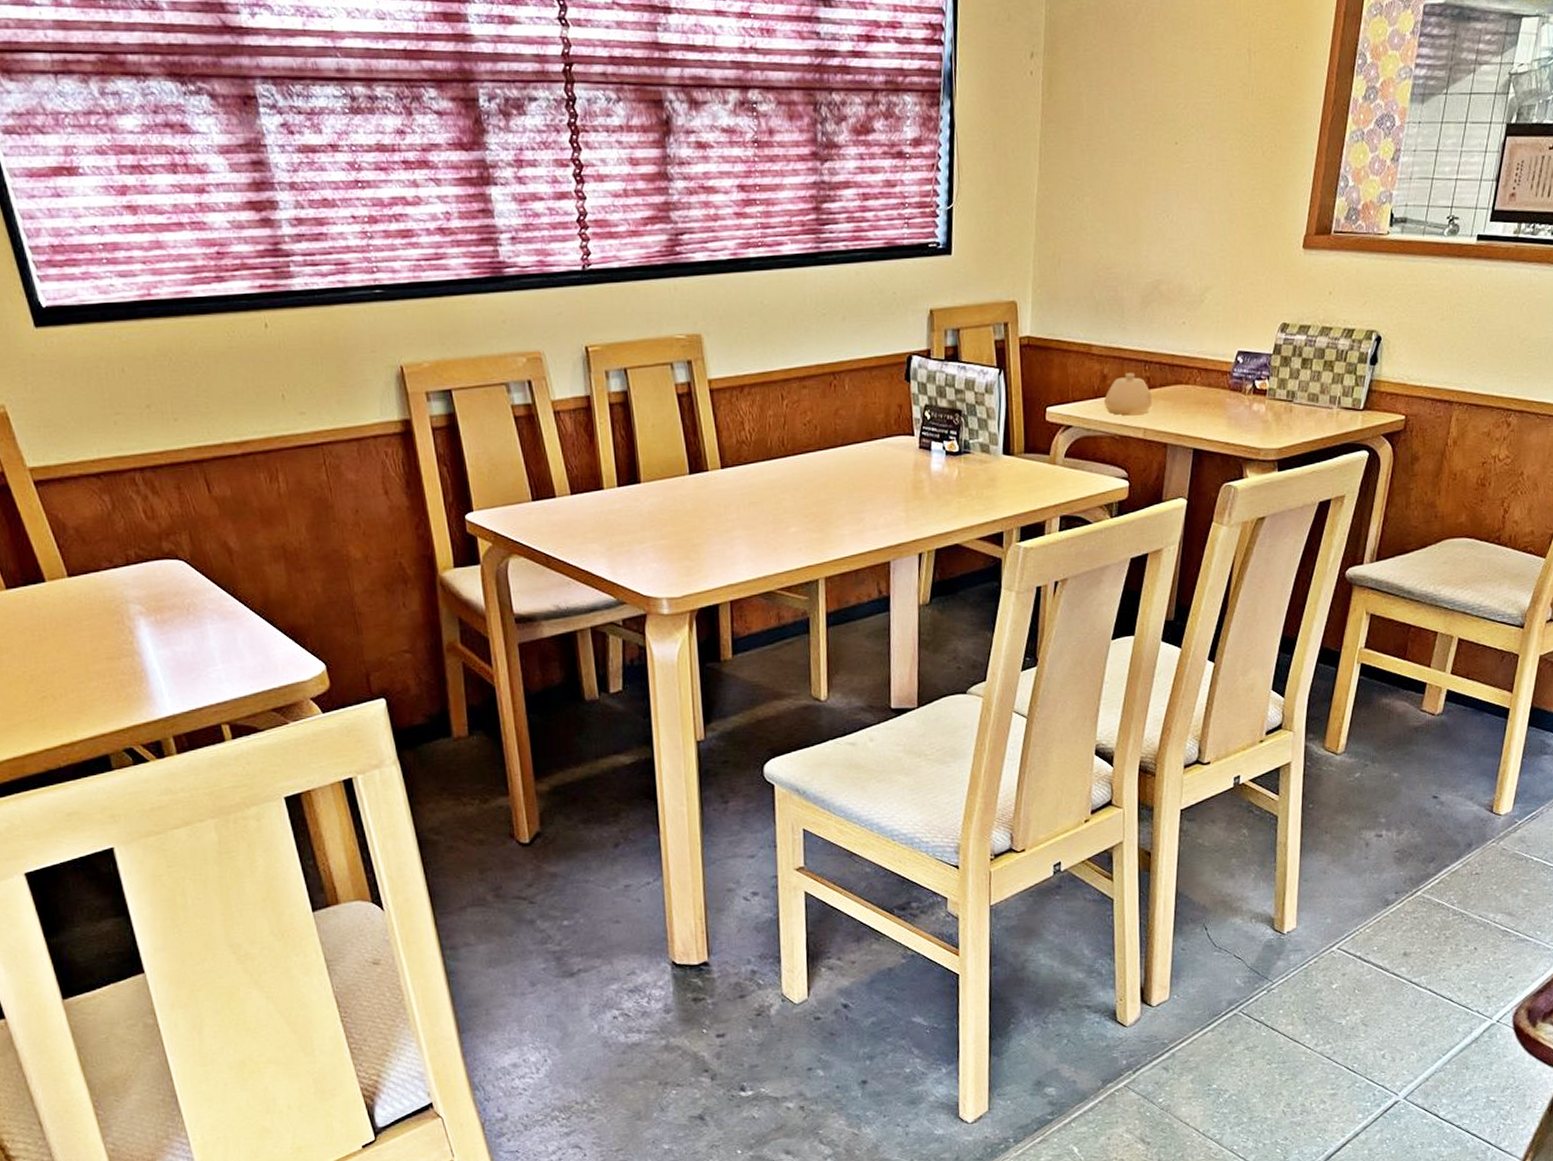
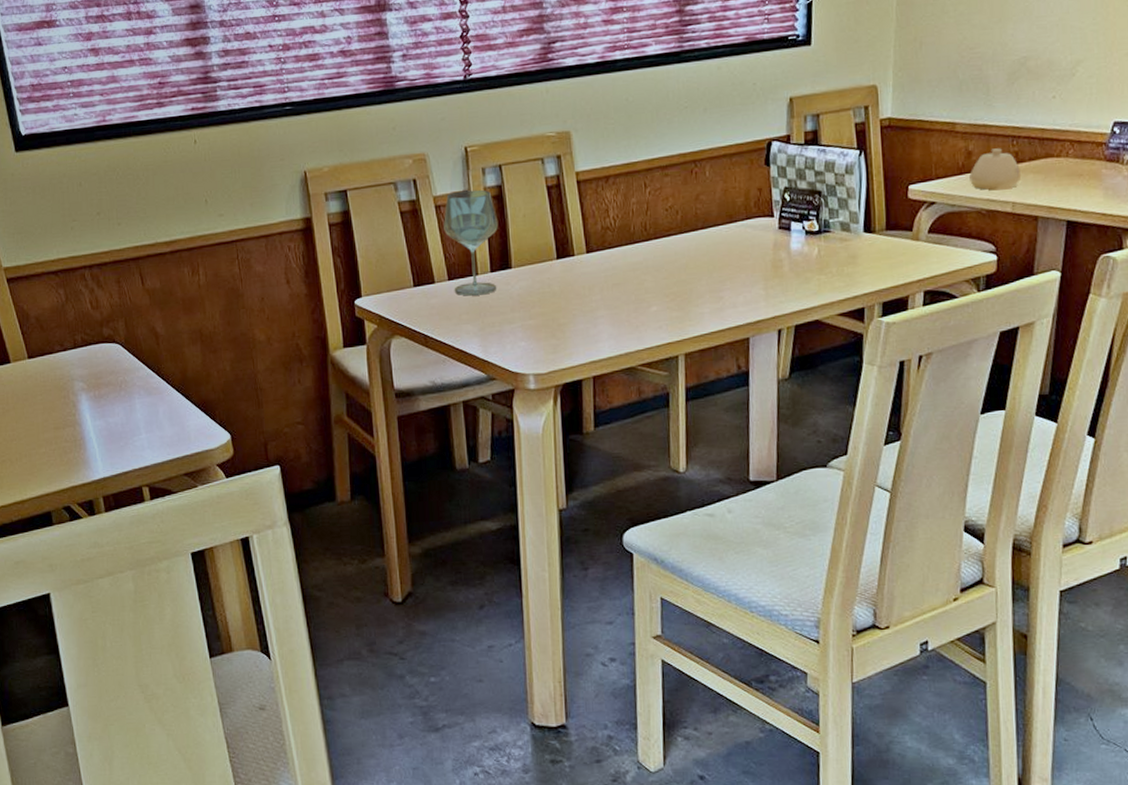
wine glass: none [563,395,625,513] -> present [443,189,499,296]

